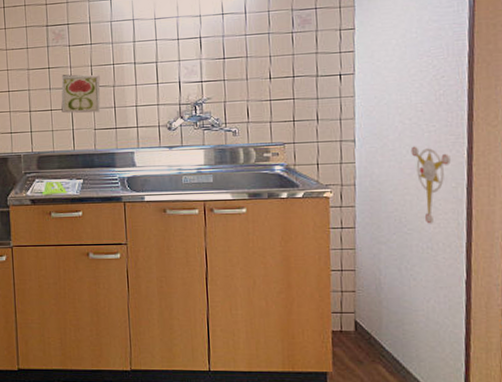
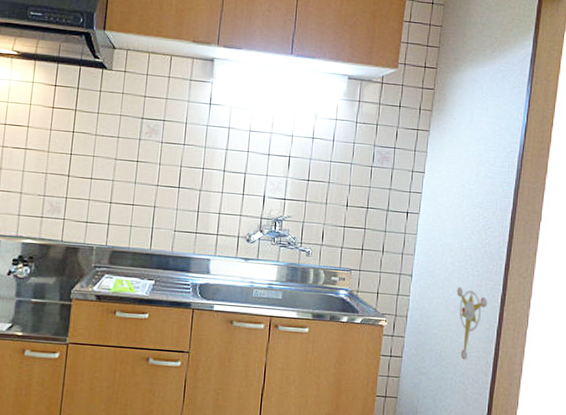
decorative tile: present [61,74,101,114] -> none [144,171,188,215]

